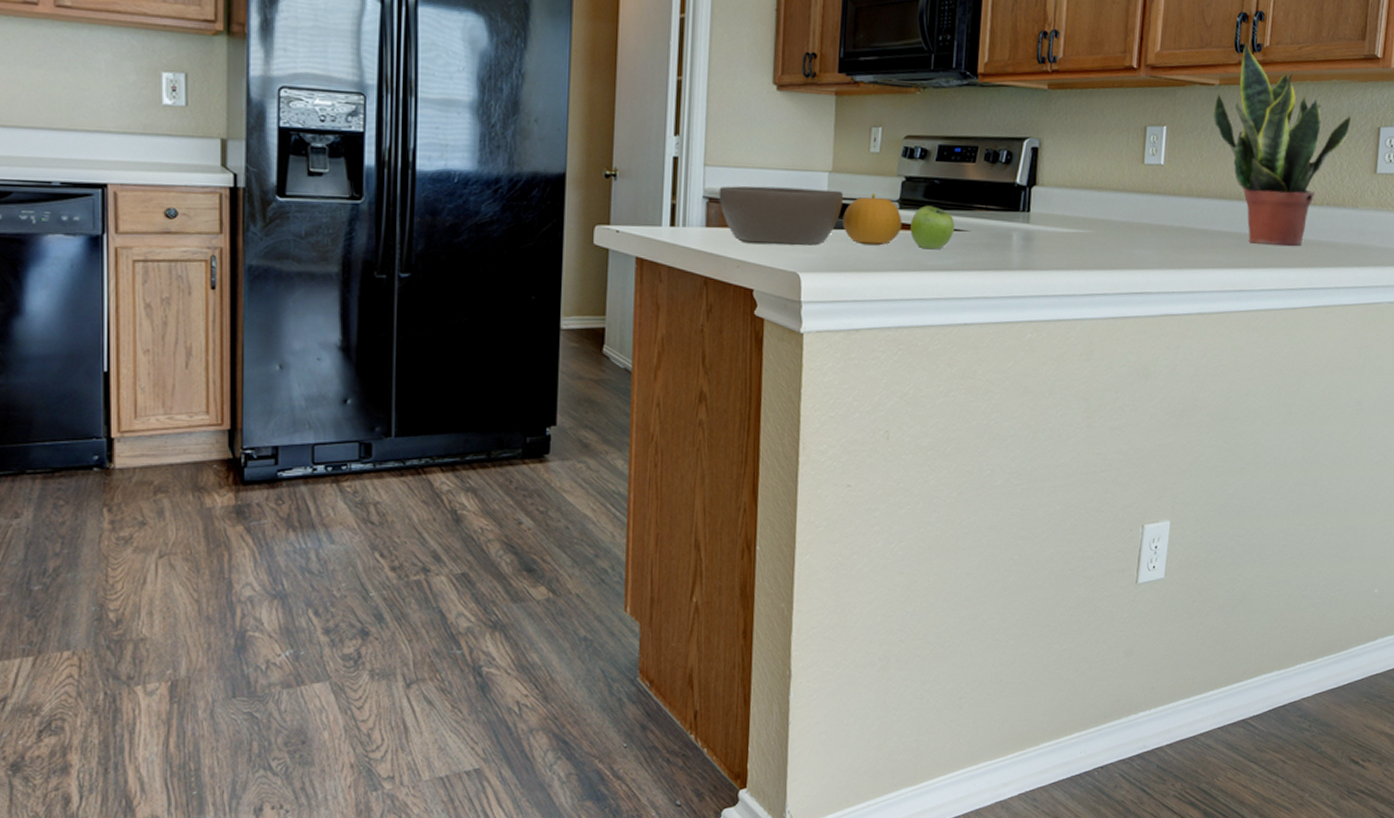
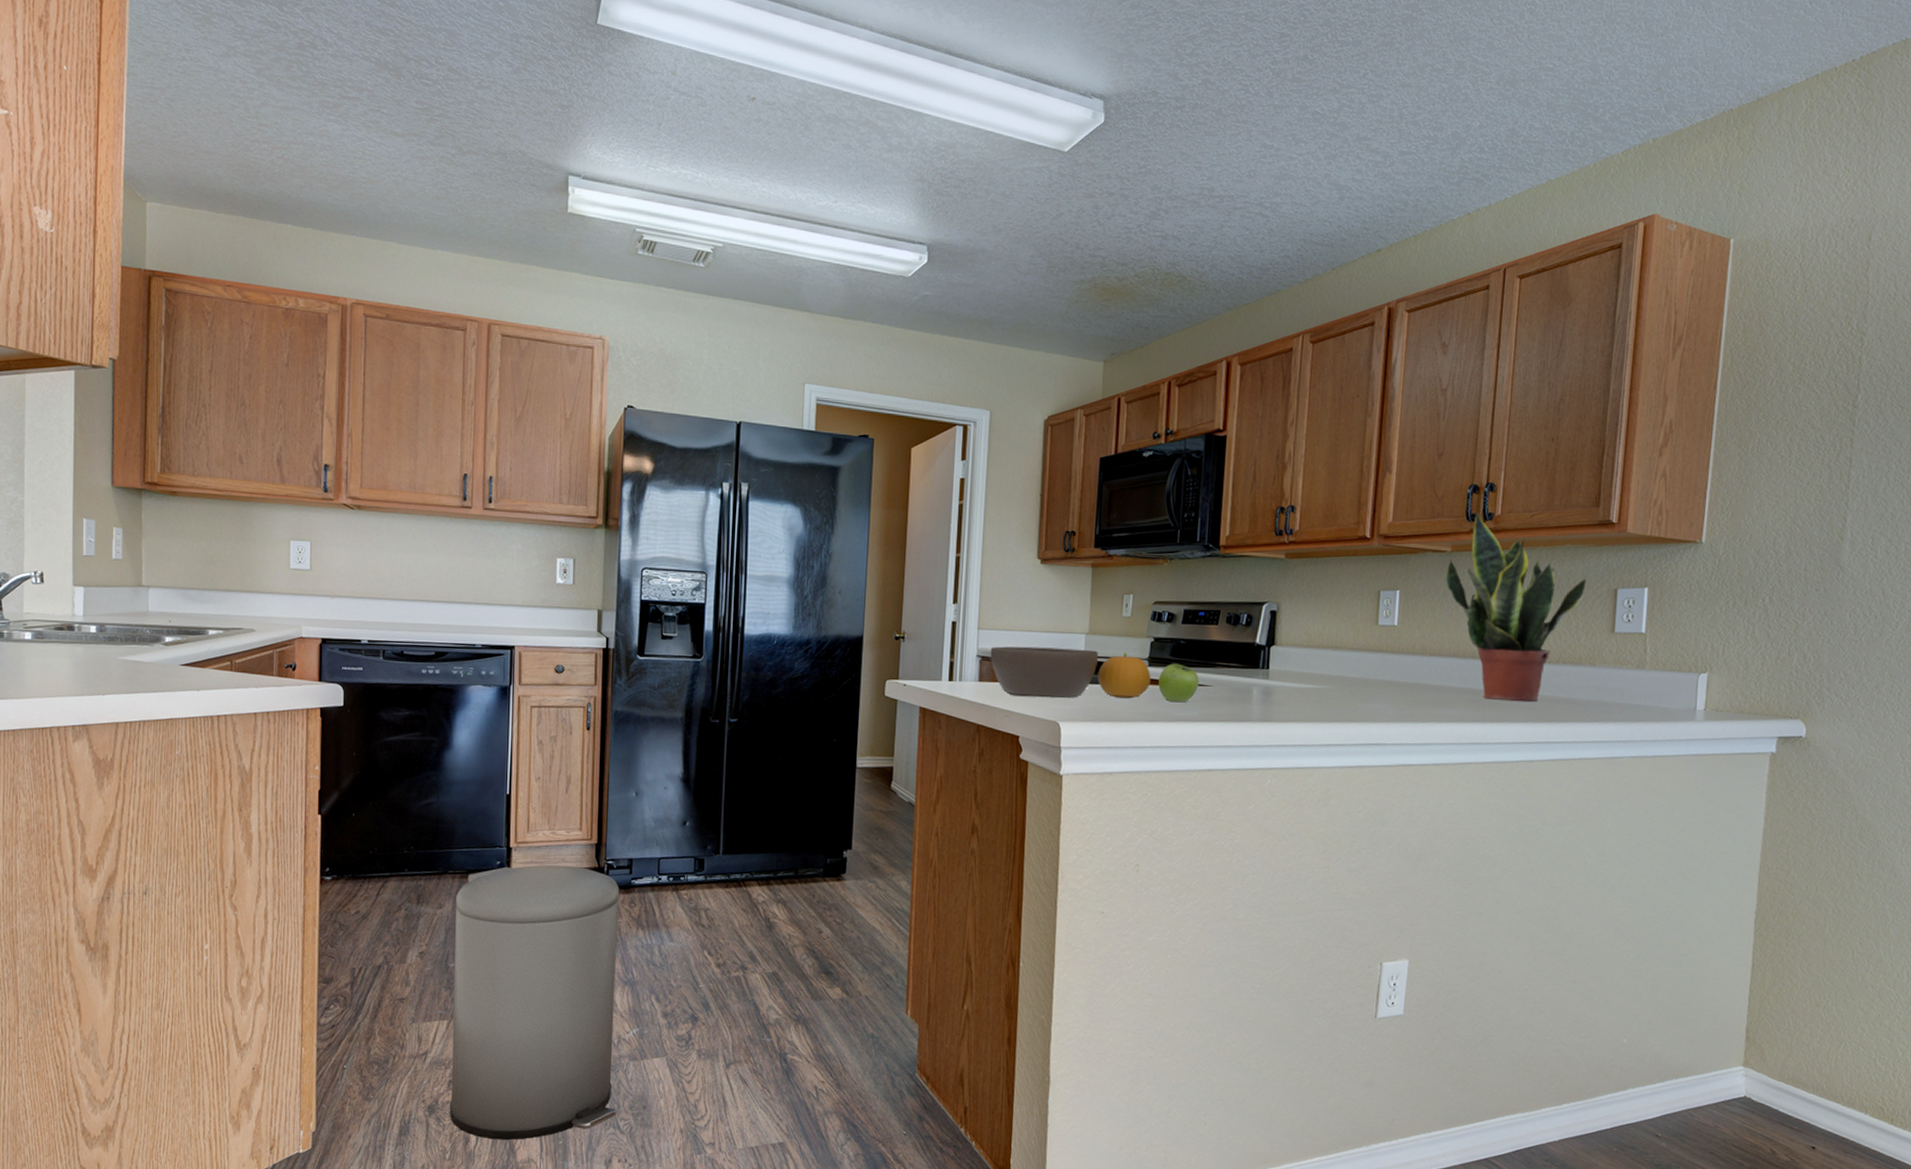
pedal bin: none [39,457,267,796] -> present [449,864,620,1140]

